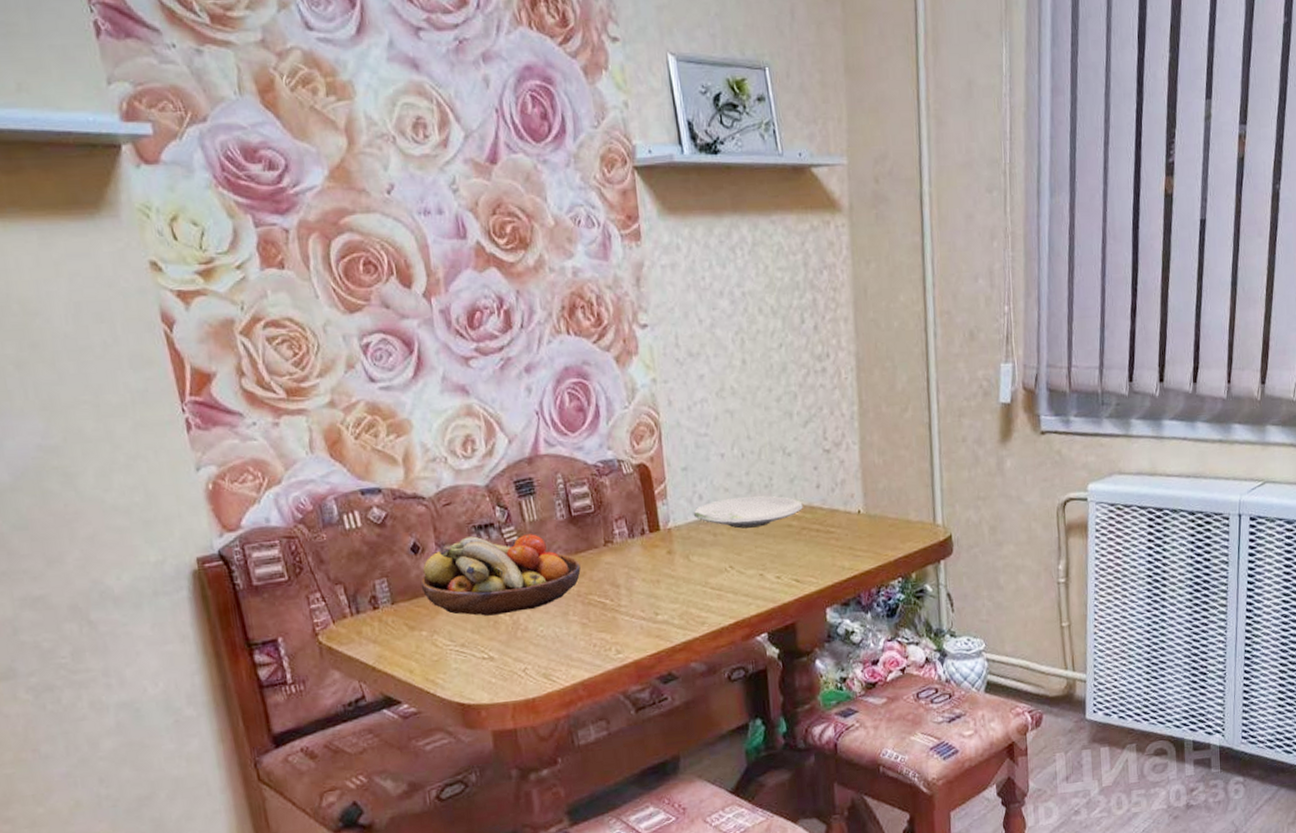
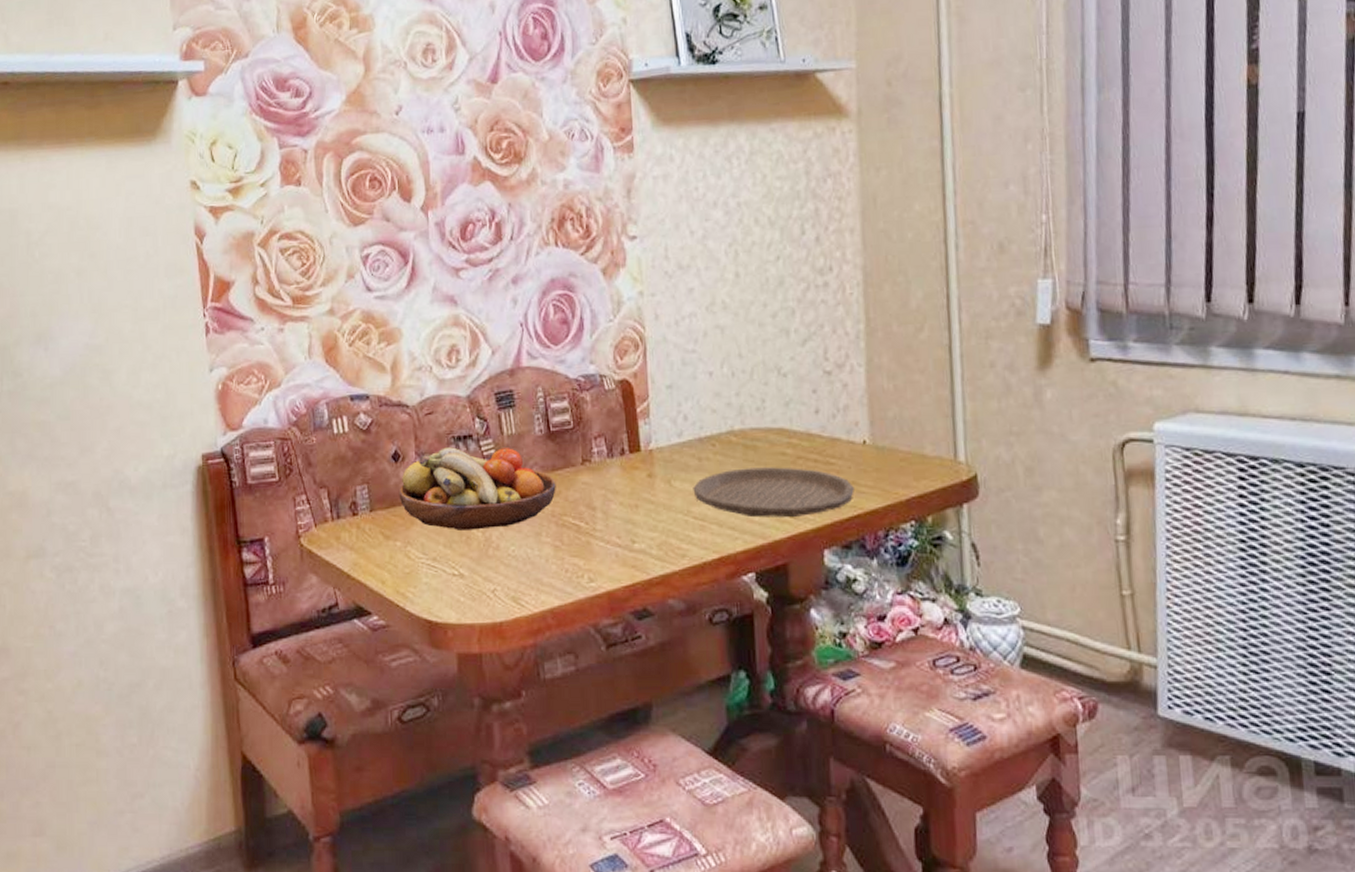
plate: present [693,496,803,529] -> none [677,419,799,454]
plate: none [709,537,851,584] -> present [693,467,854,518]

